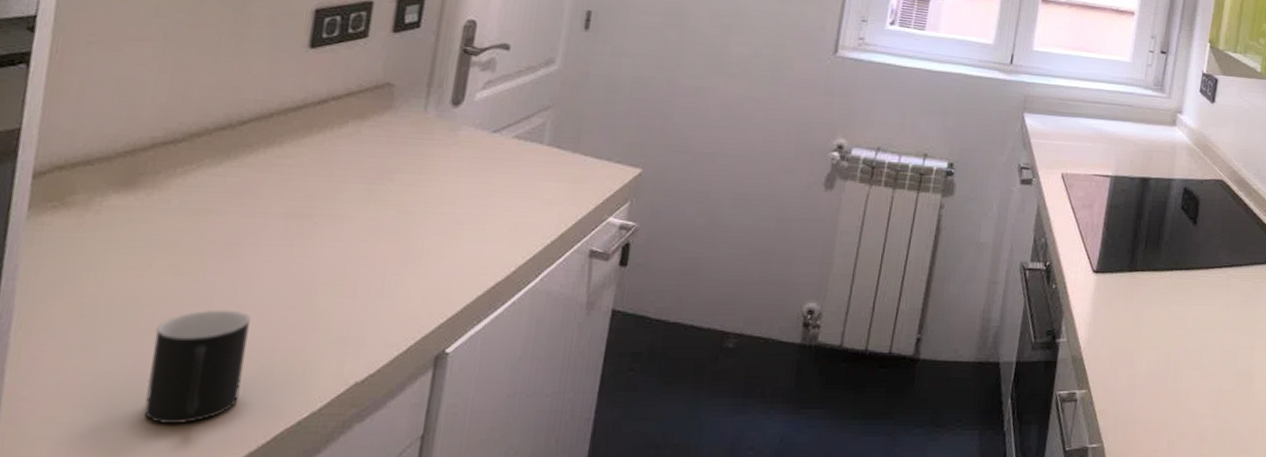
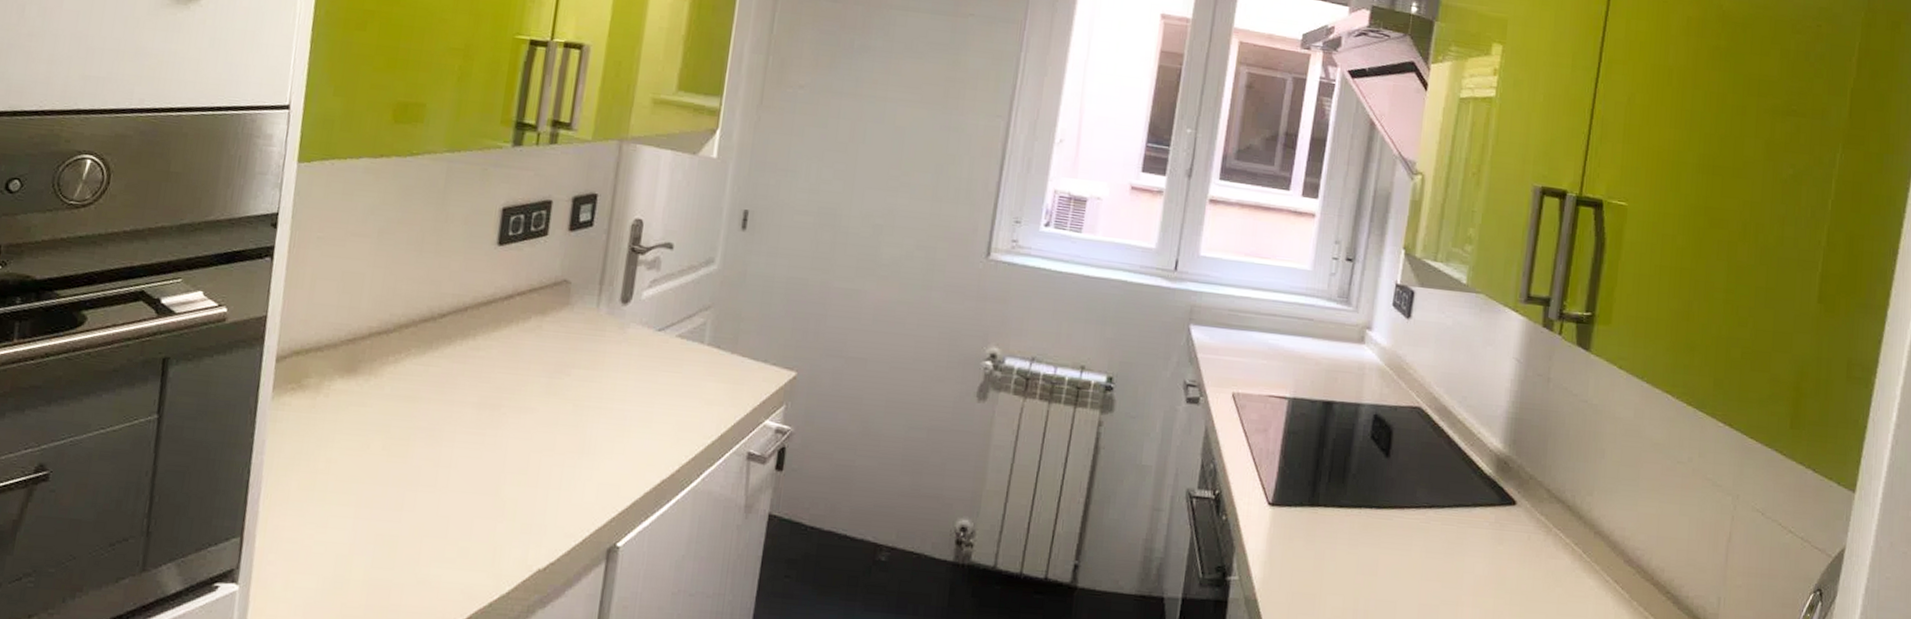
cup: present [143,309,250,423] -> none [363,491,450,597]

